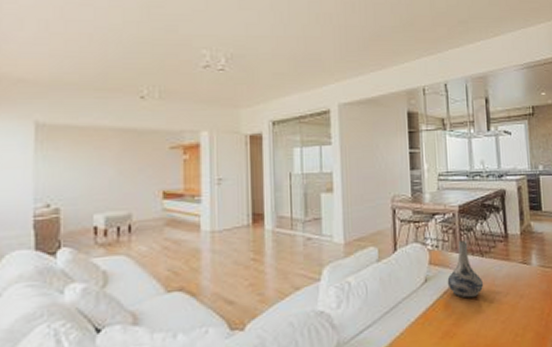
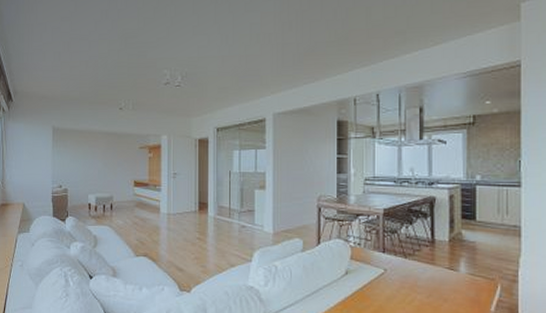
decorative vase: present [447,239,484,298] -> none [368,240,405,294]

